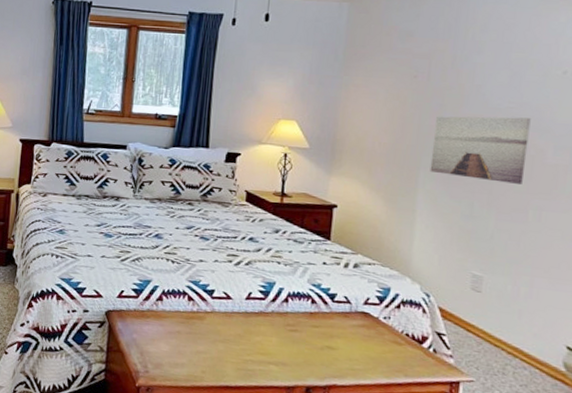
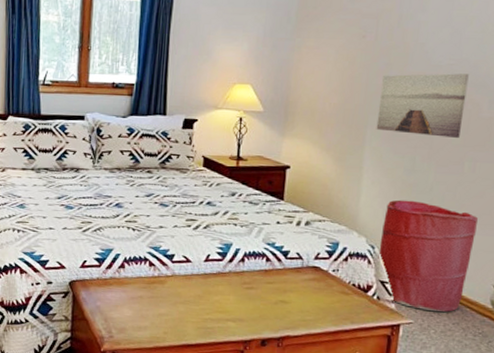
laundry hamper: none [434,246,545,372] -> present [378,199,478,312]

